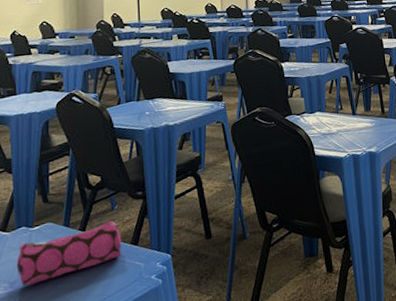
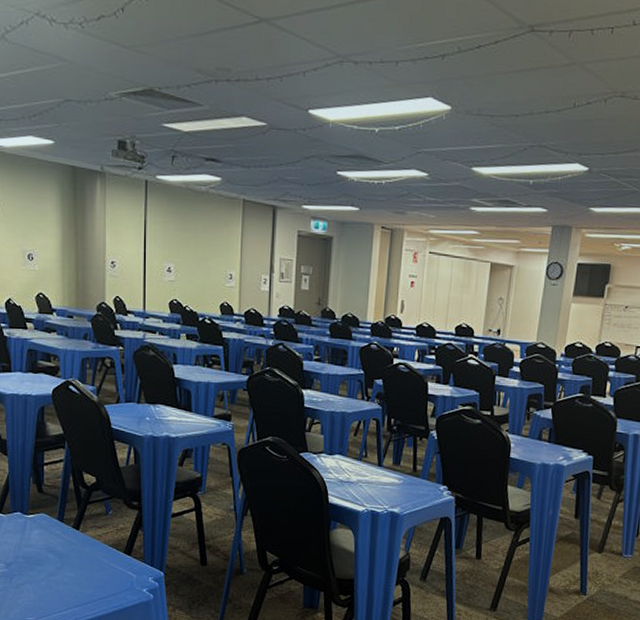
pencil case: present [16,220,122,286] -> none [12,525,115,570]

